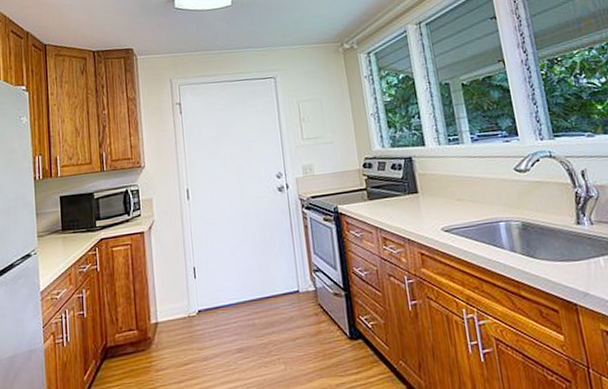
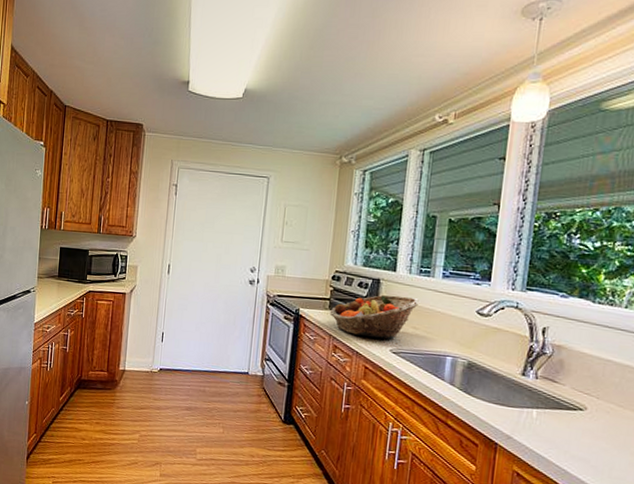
fruit basket: none [369,168,458,221] -> present [329,295,420,339]

